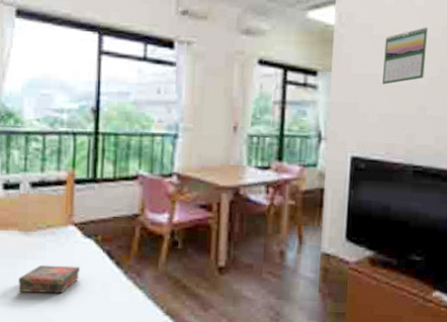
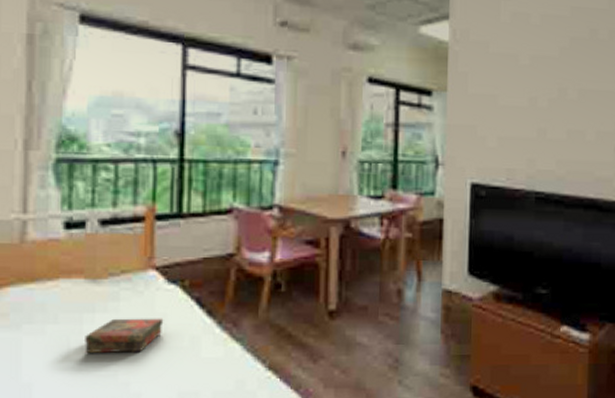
calendar: present [382,27,429,85] -> none [501,46,545,106]

